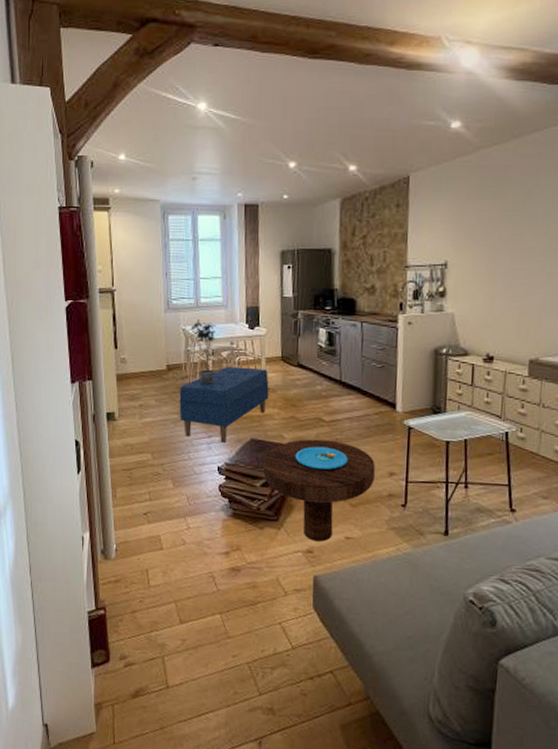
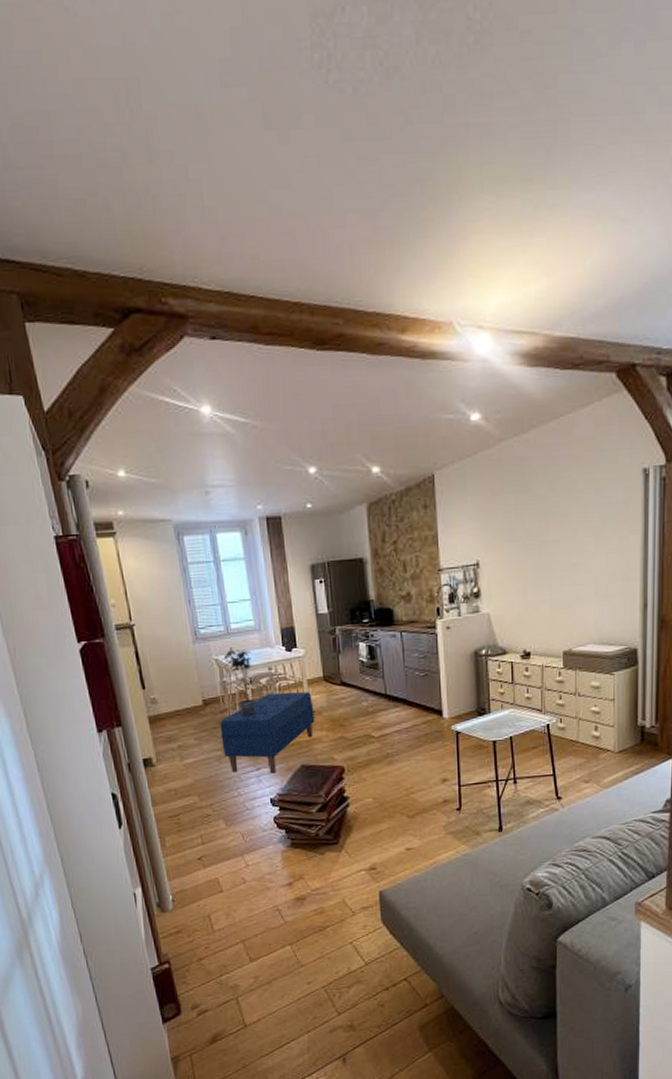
side table: present [263,439,375,542] -> none [316,755,428,858]

